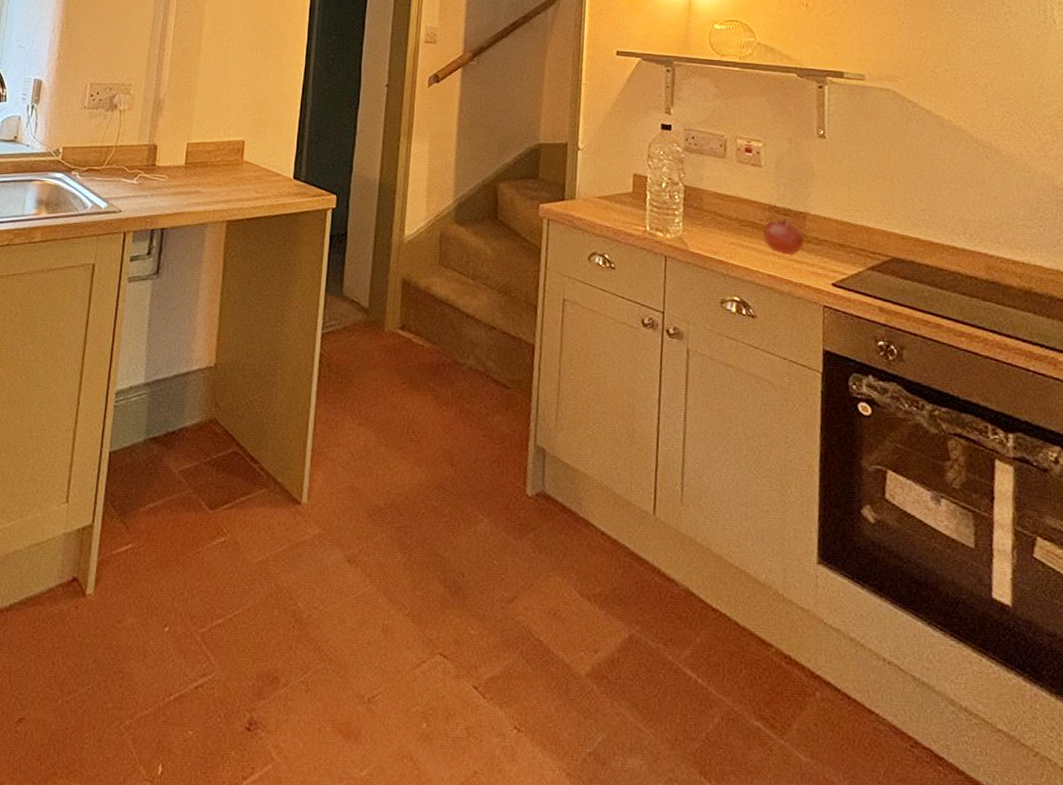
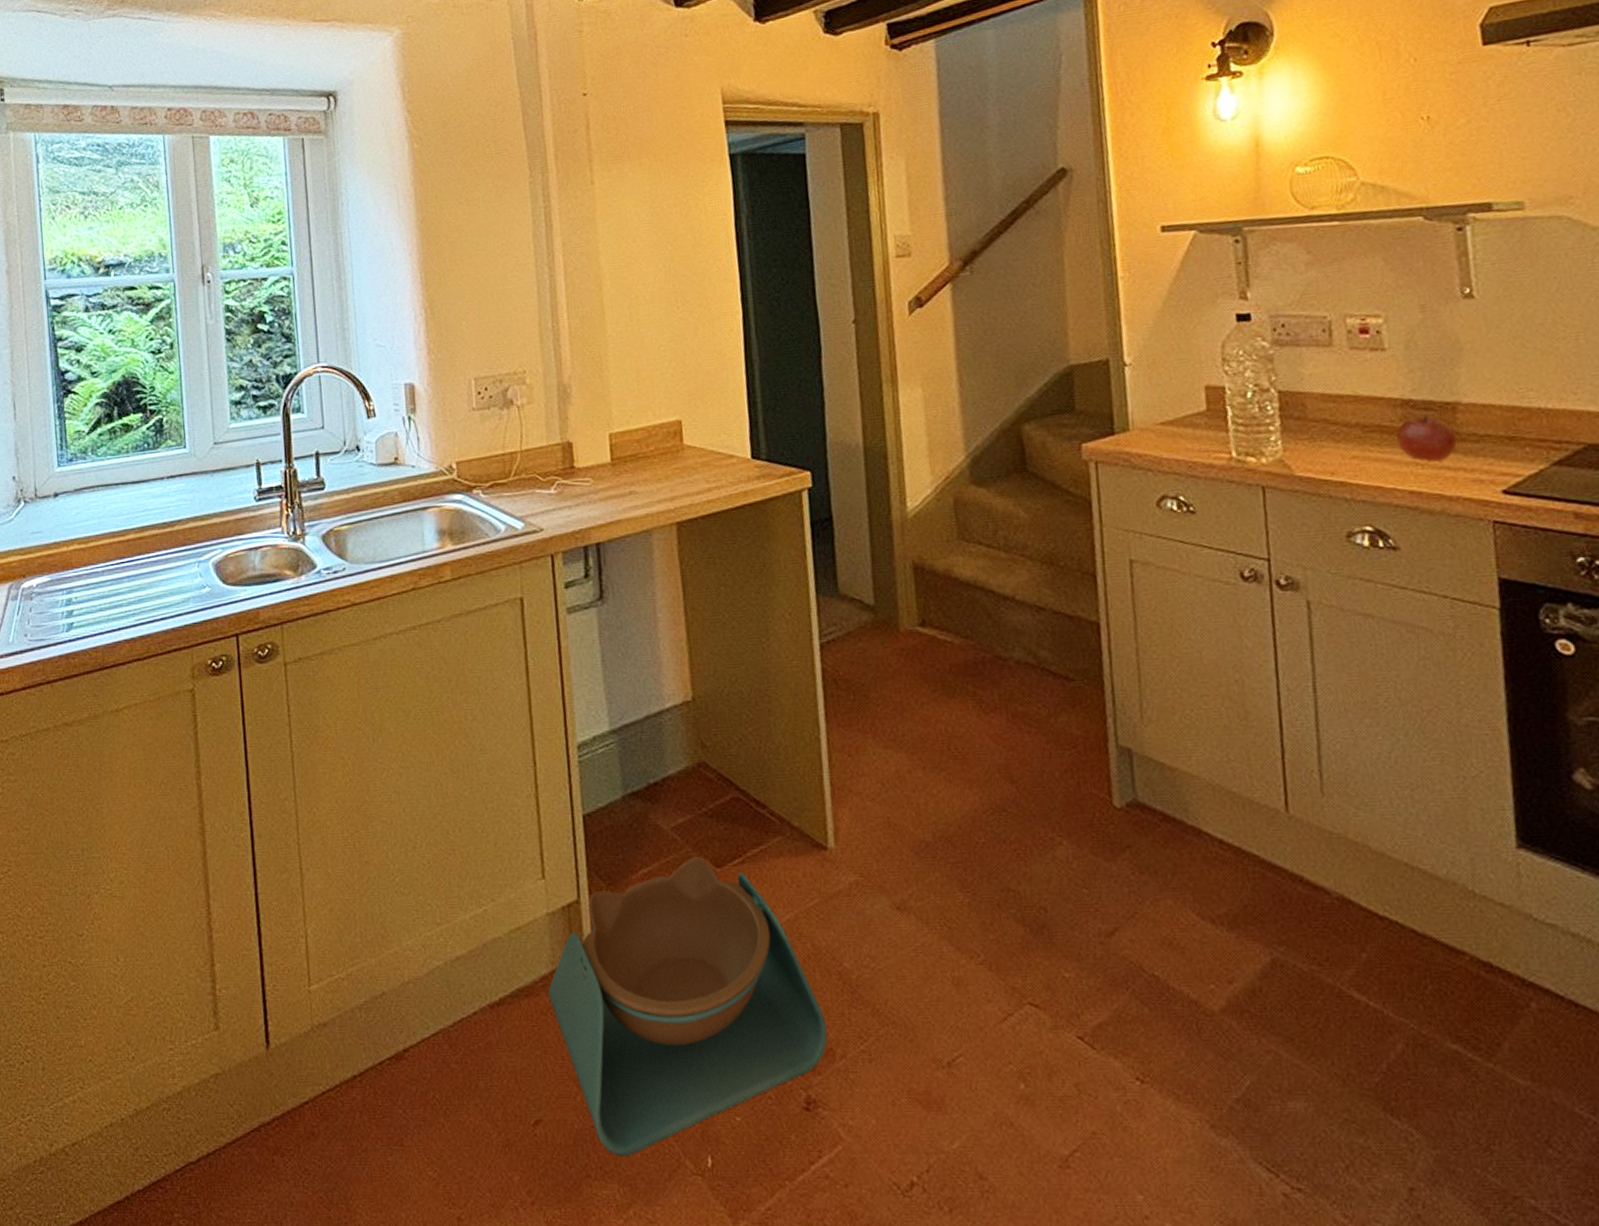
pet bowl: none [51,497,277,759] -> present [548,855,828,1157]

